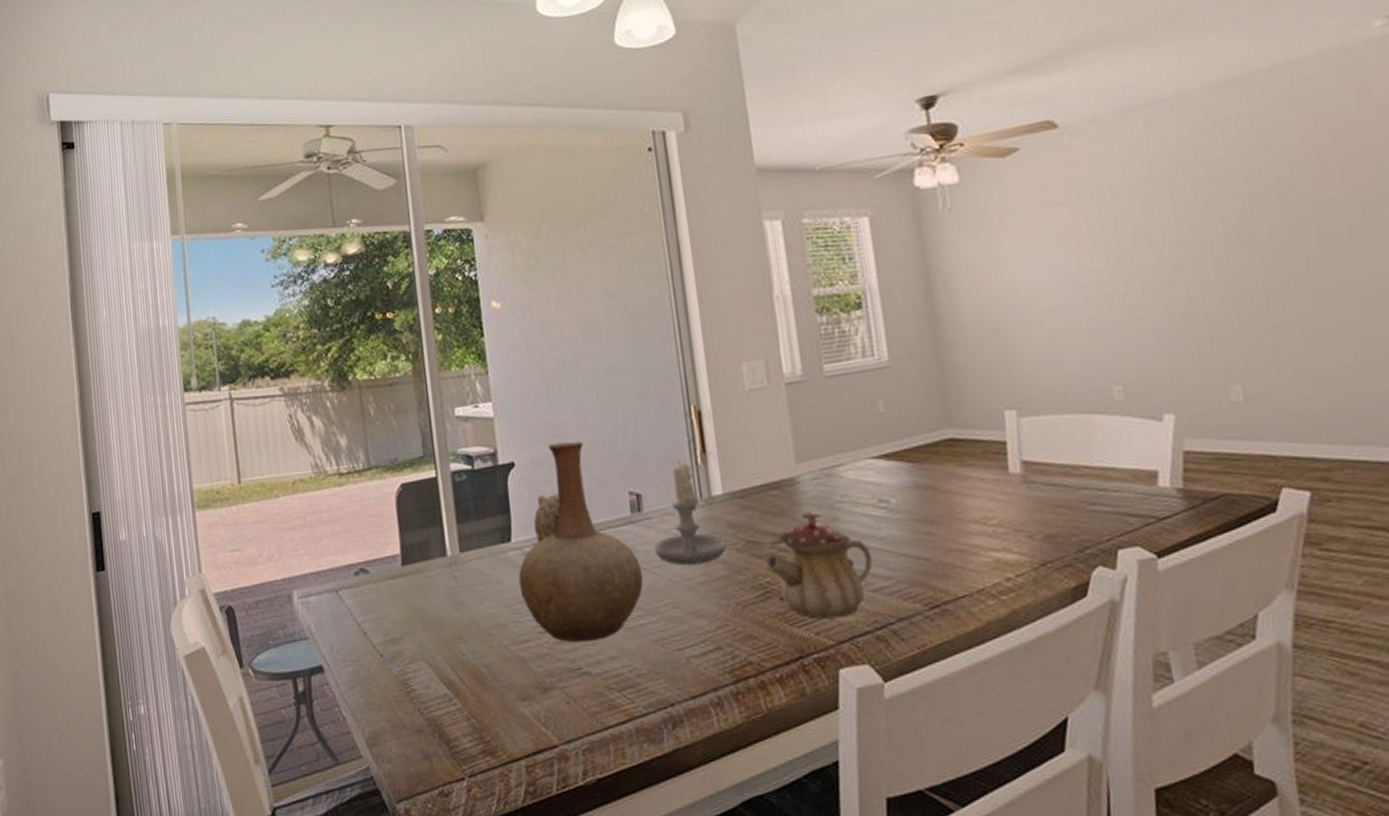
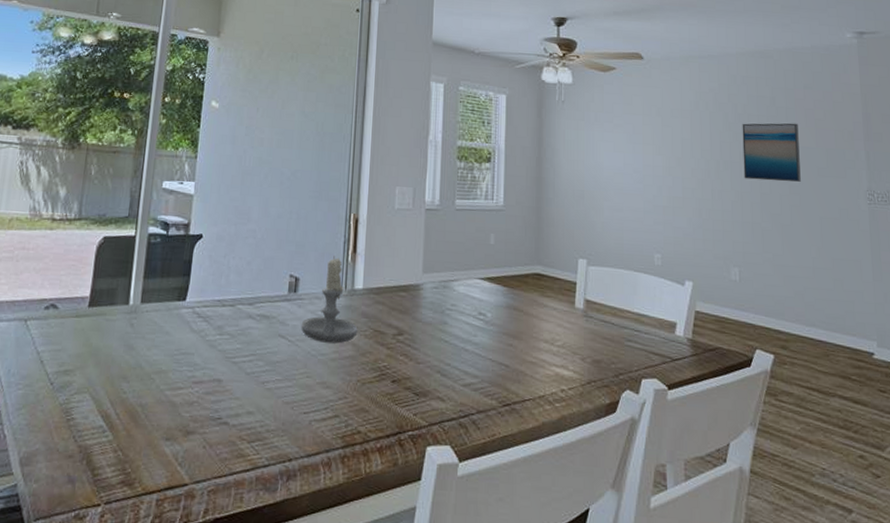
vase: present [518,441,644,643] -> none [184,224,288,396]
teapot: present [766,510,873,619] -> none [386,312,467,404]
wall art: none [1221,168,1324,262] -> present [742,123,801,182]

